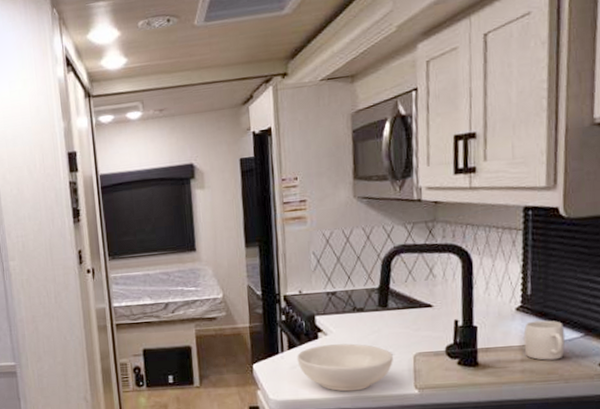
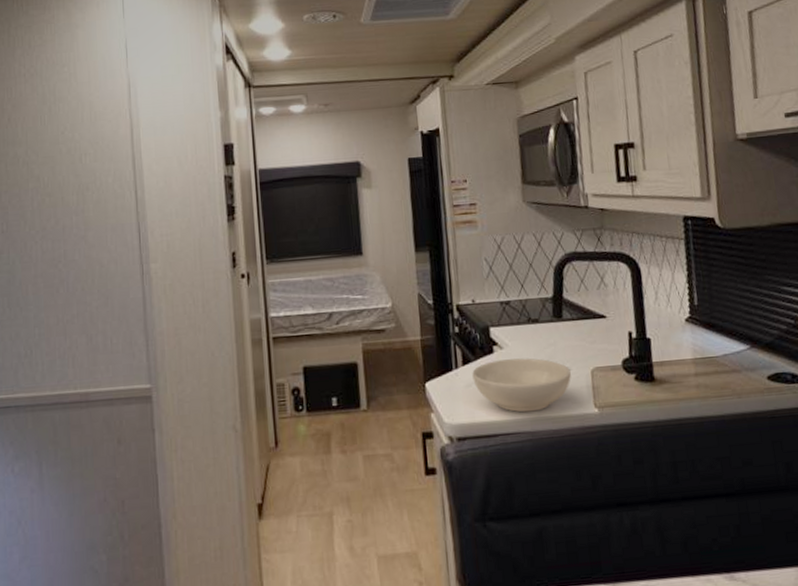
mug: present [523,320,566,360] -> none [694,331,734,374]

